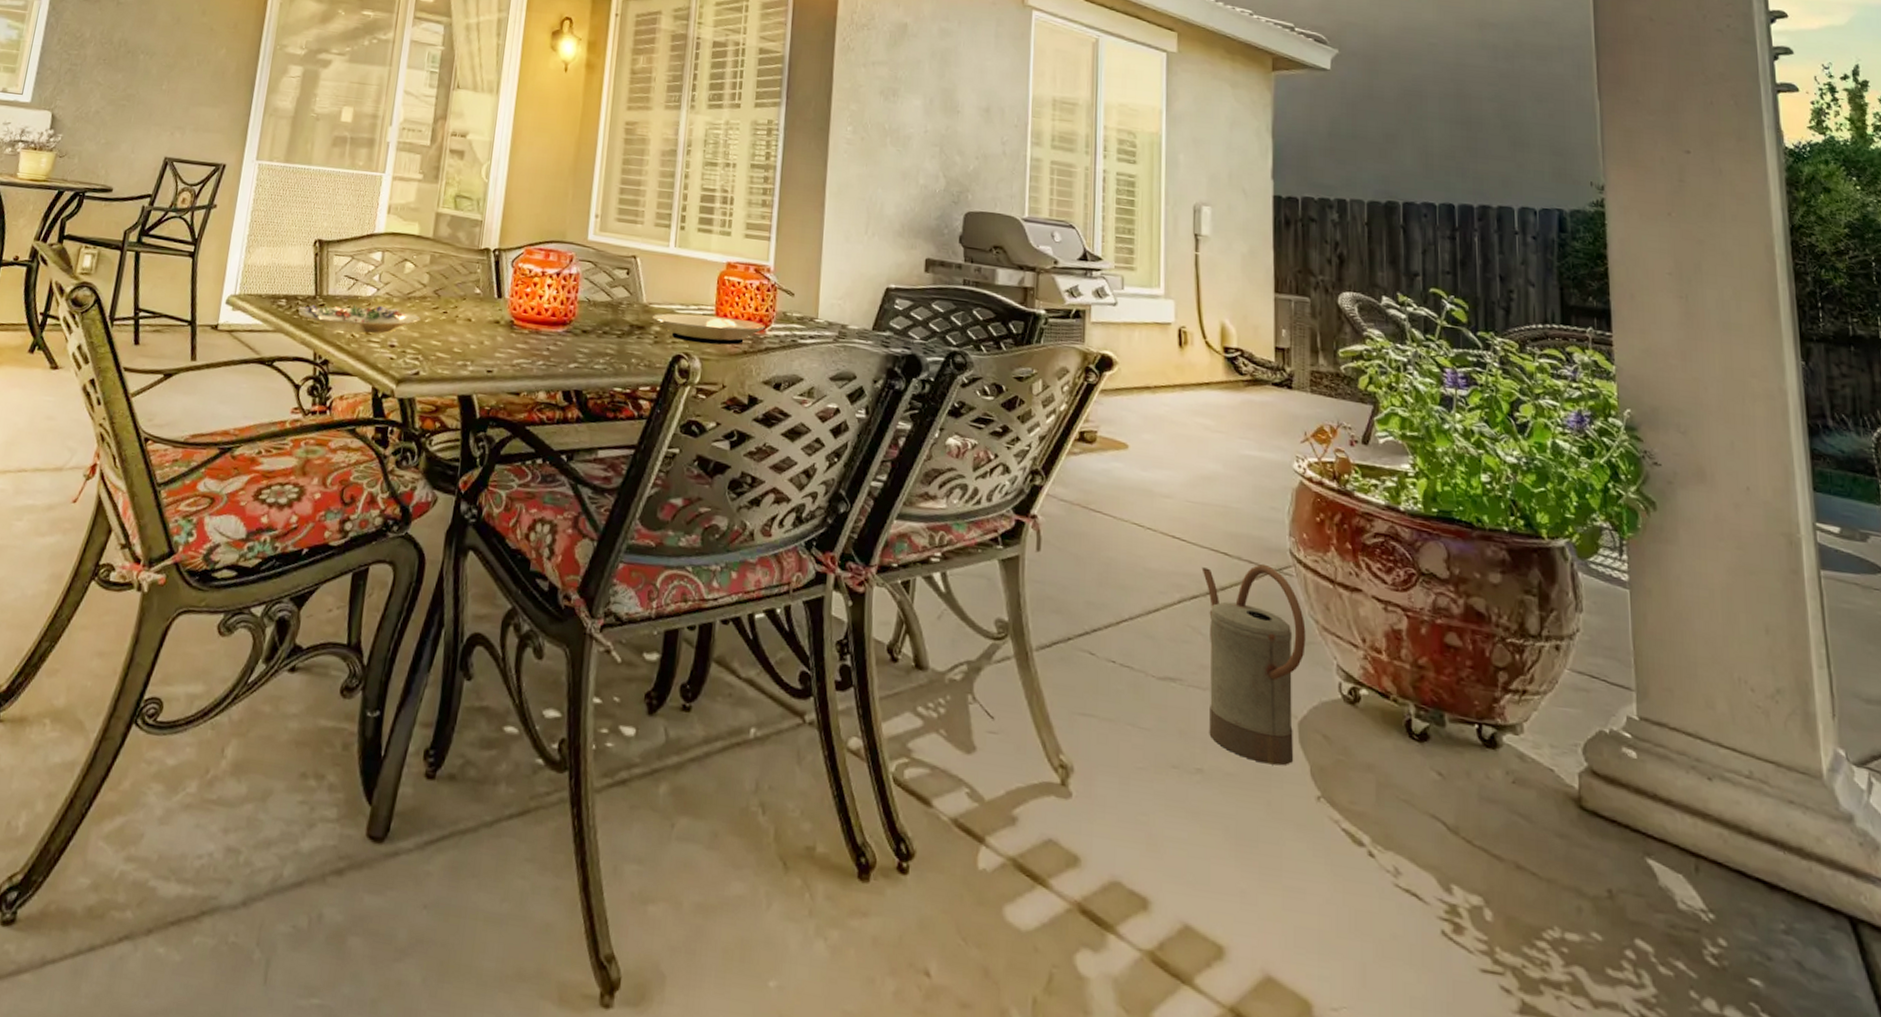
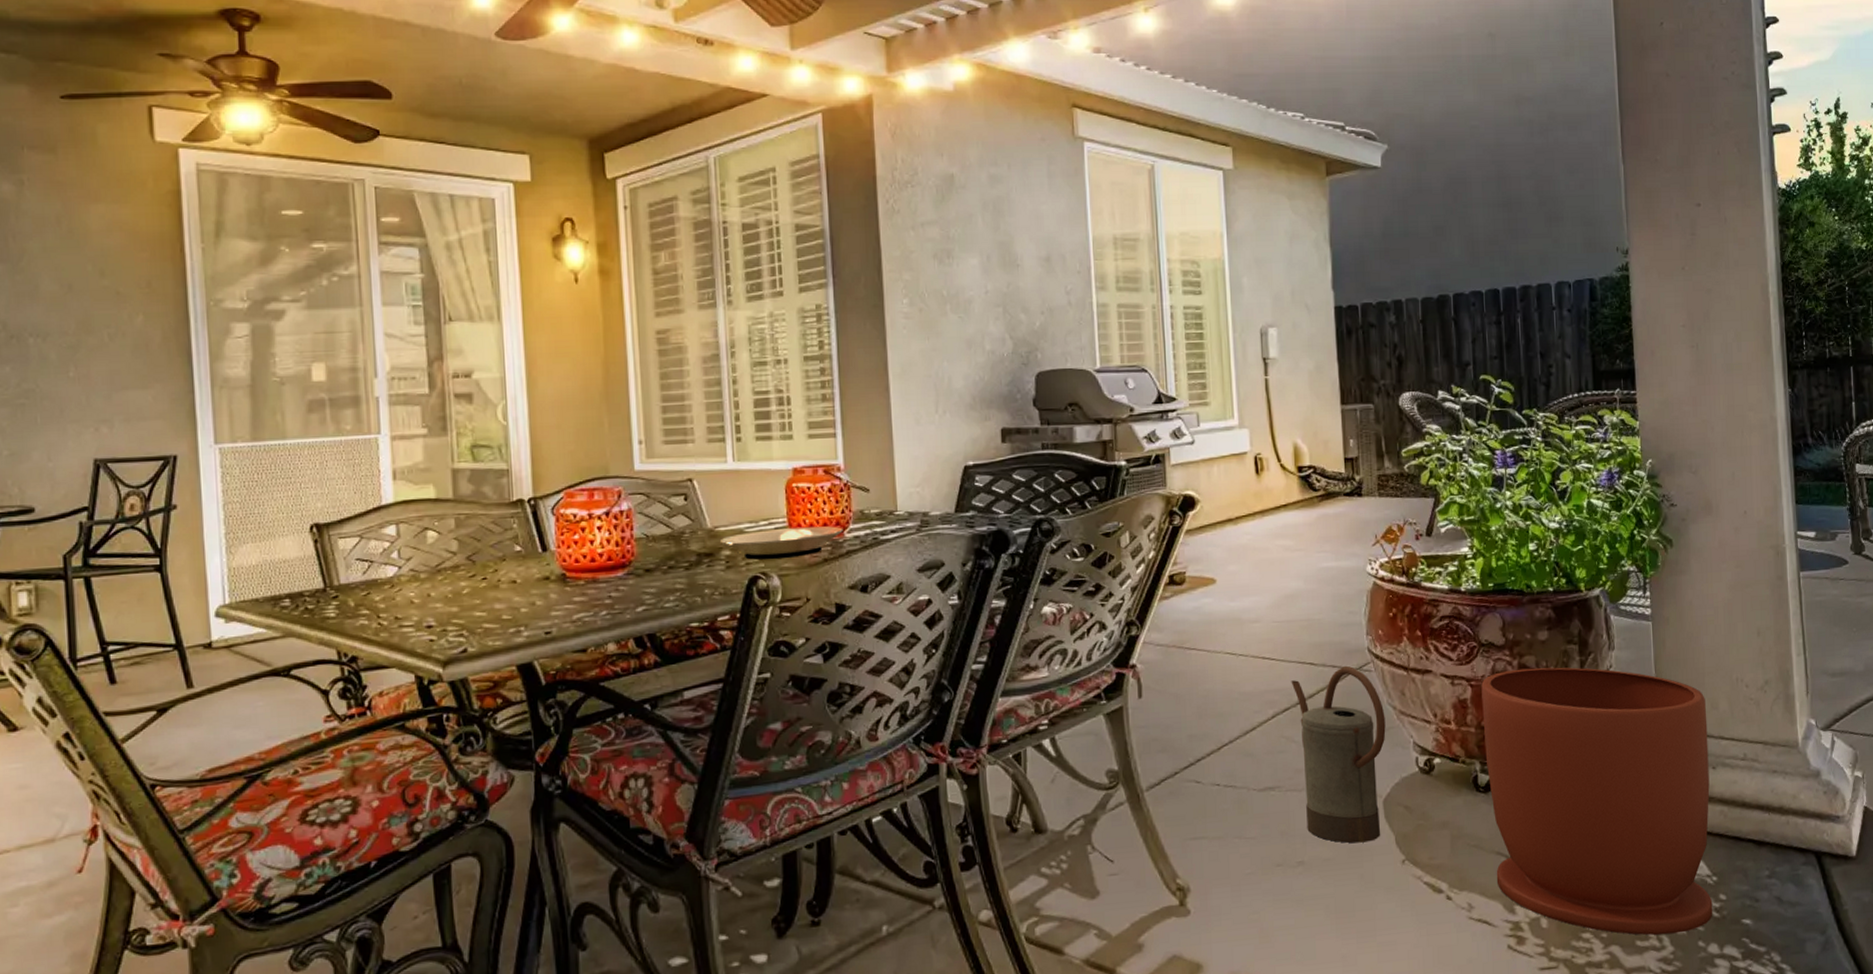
salad plate: present [298,305,421,334] -> none [306,584,457,623]
planter pot: none [1420,608,1709,974] -> present [1481,667,1713,935]

